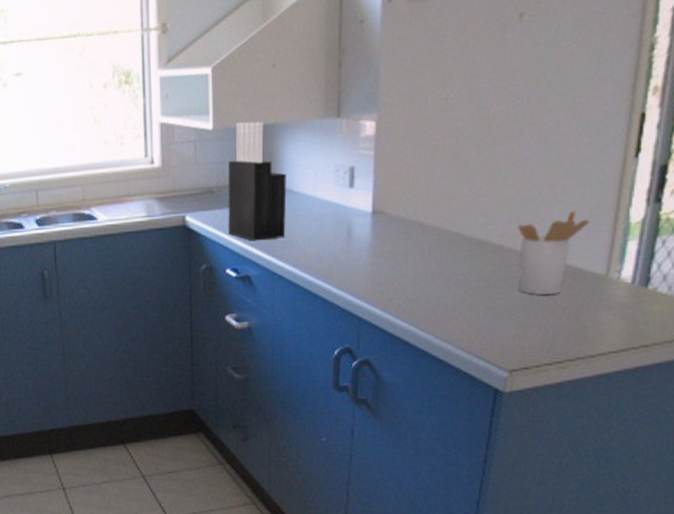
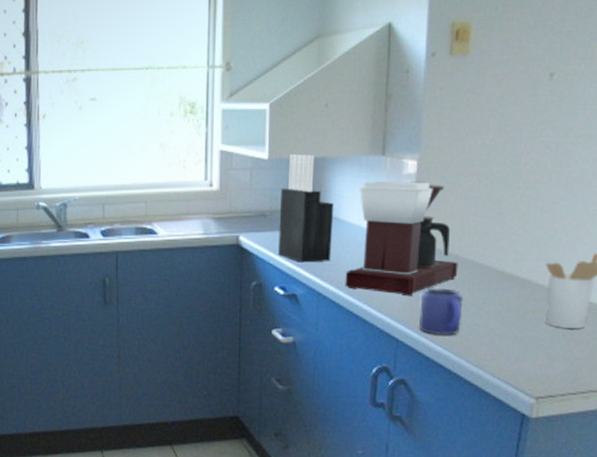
coffee maker: none [301,143,423,271] -> present [345,181,458,297]
mug: none [383,259,430,311] -> present [419,288,464,335]

